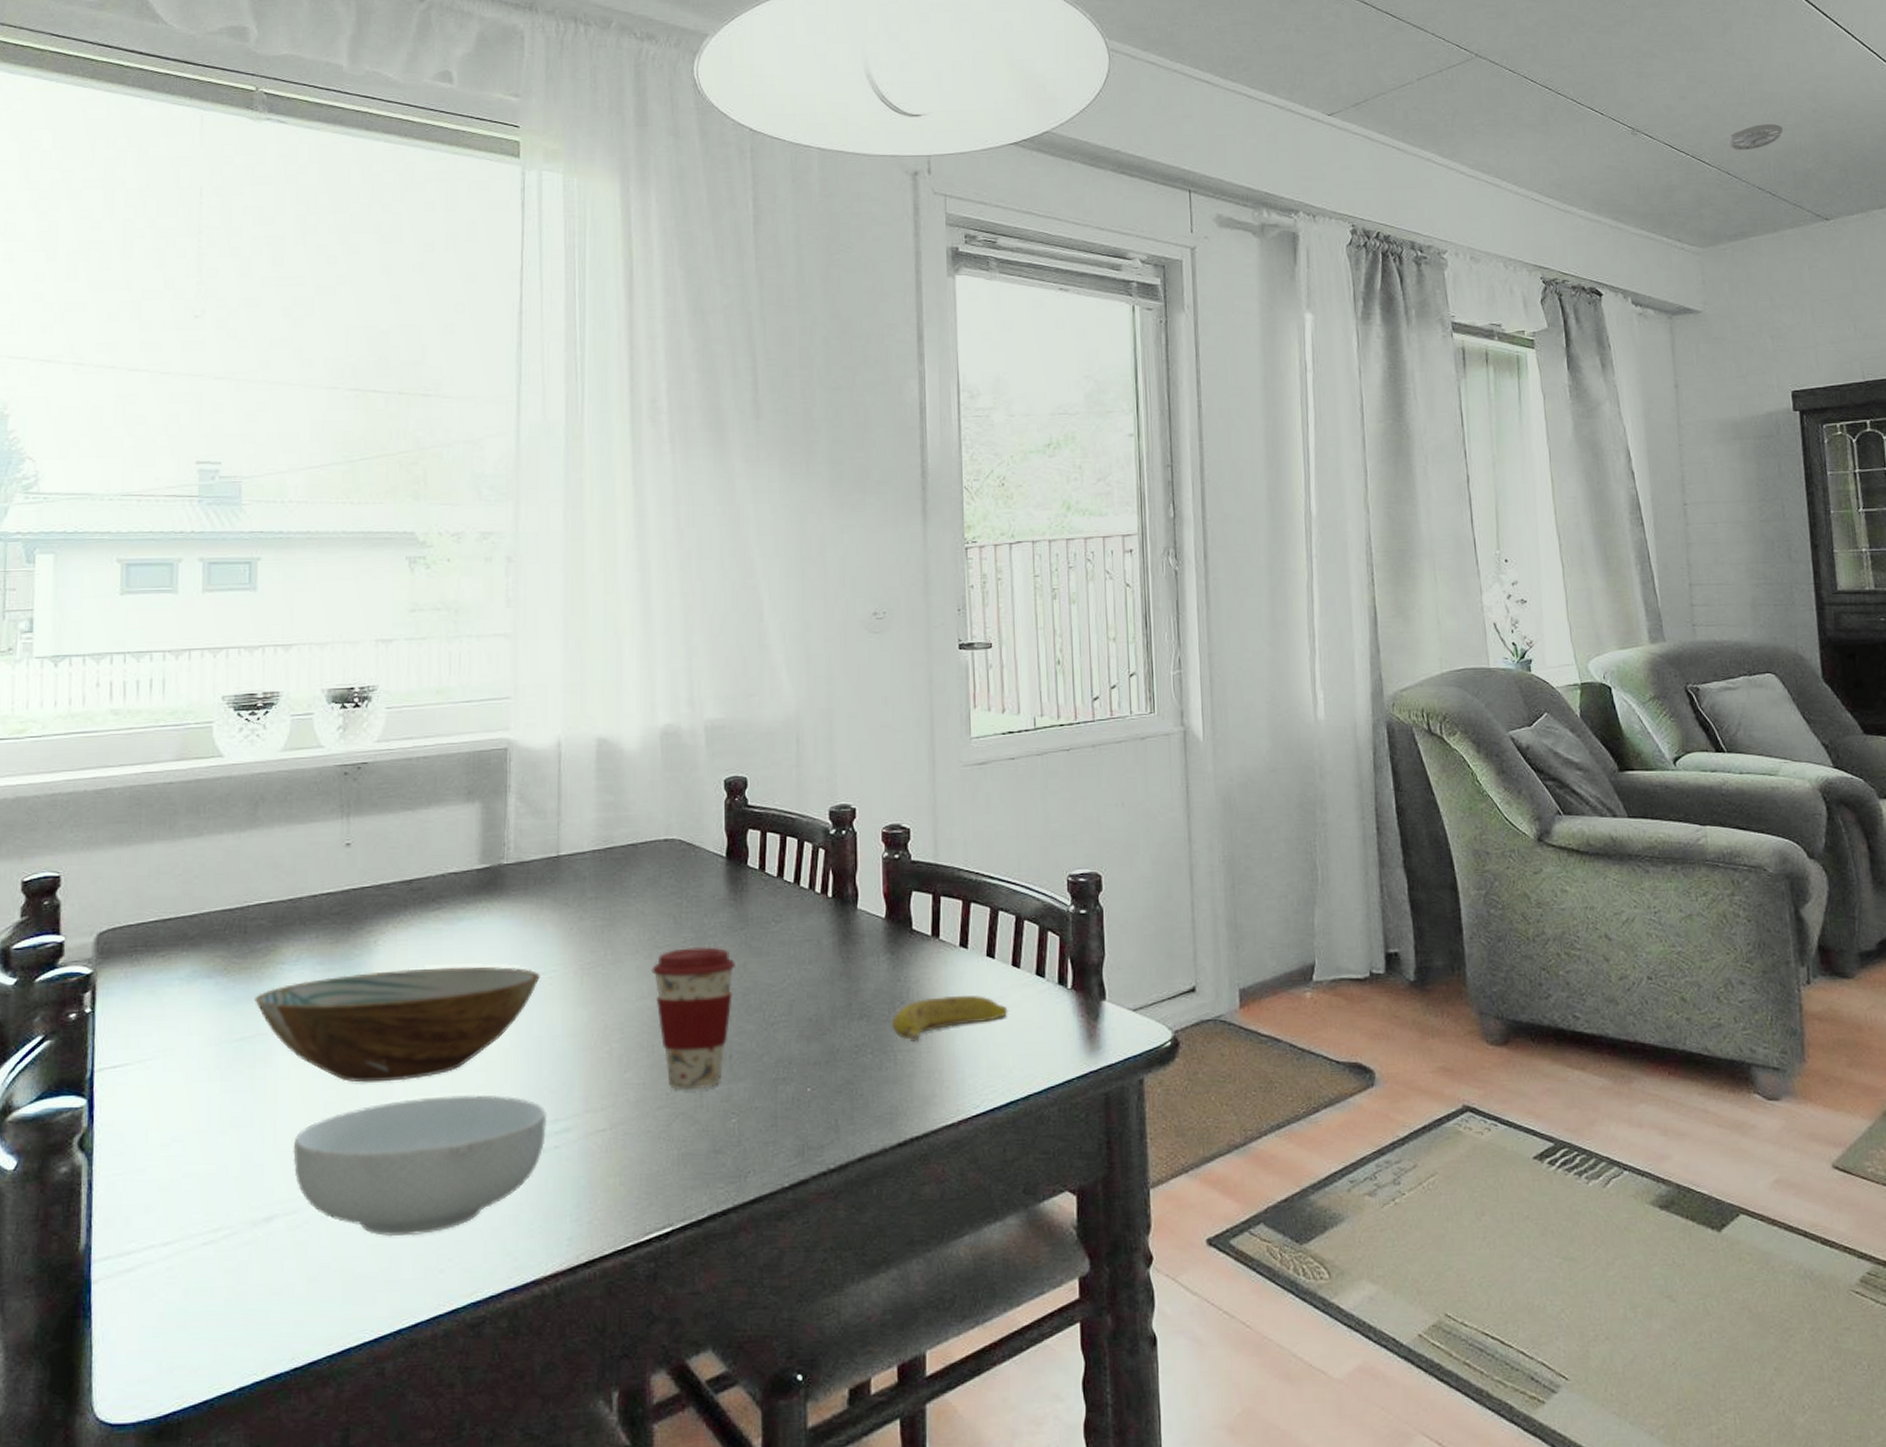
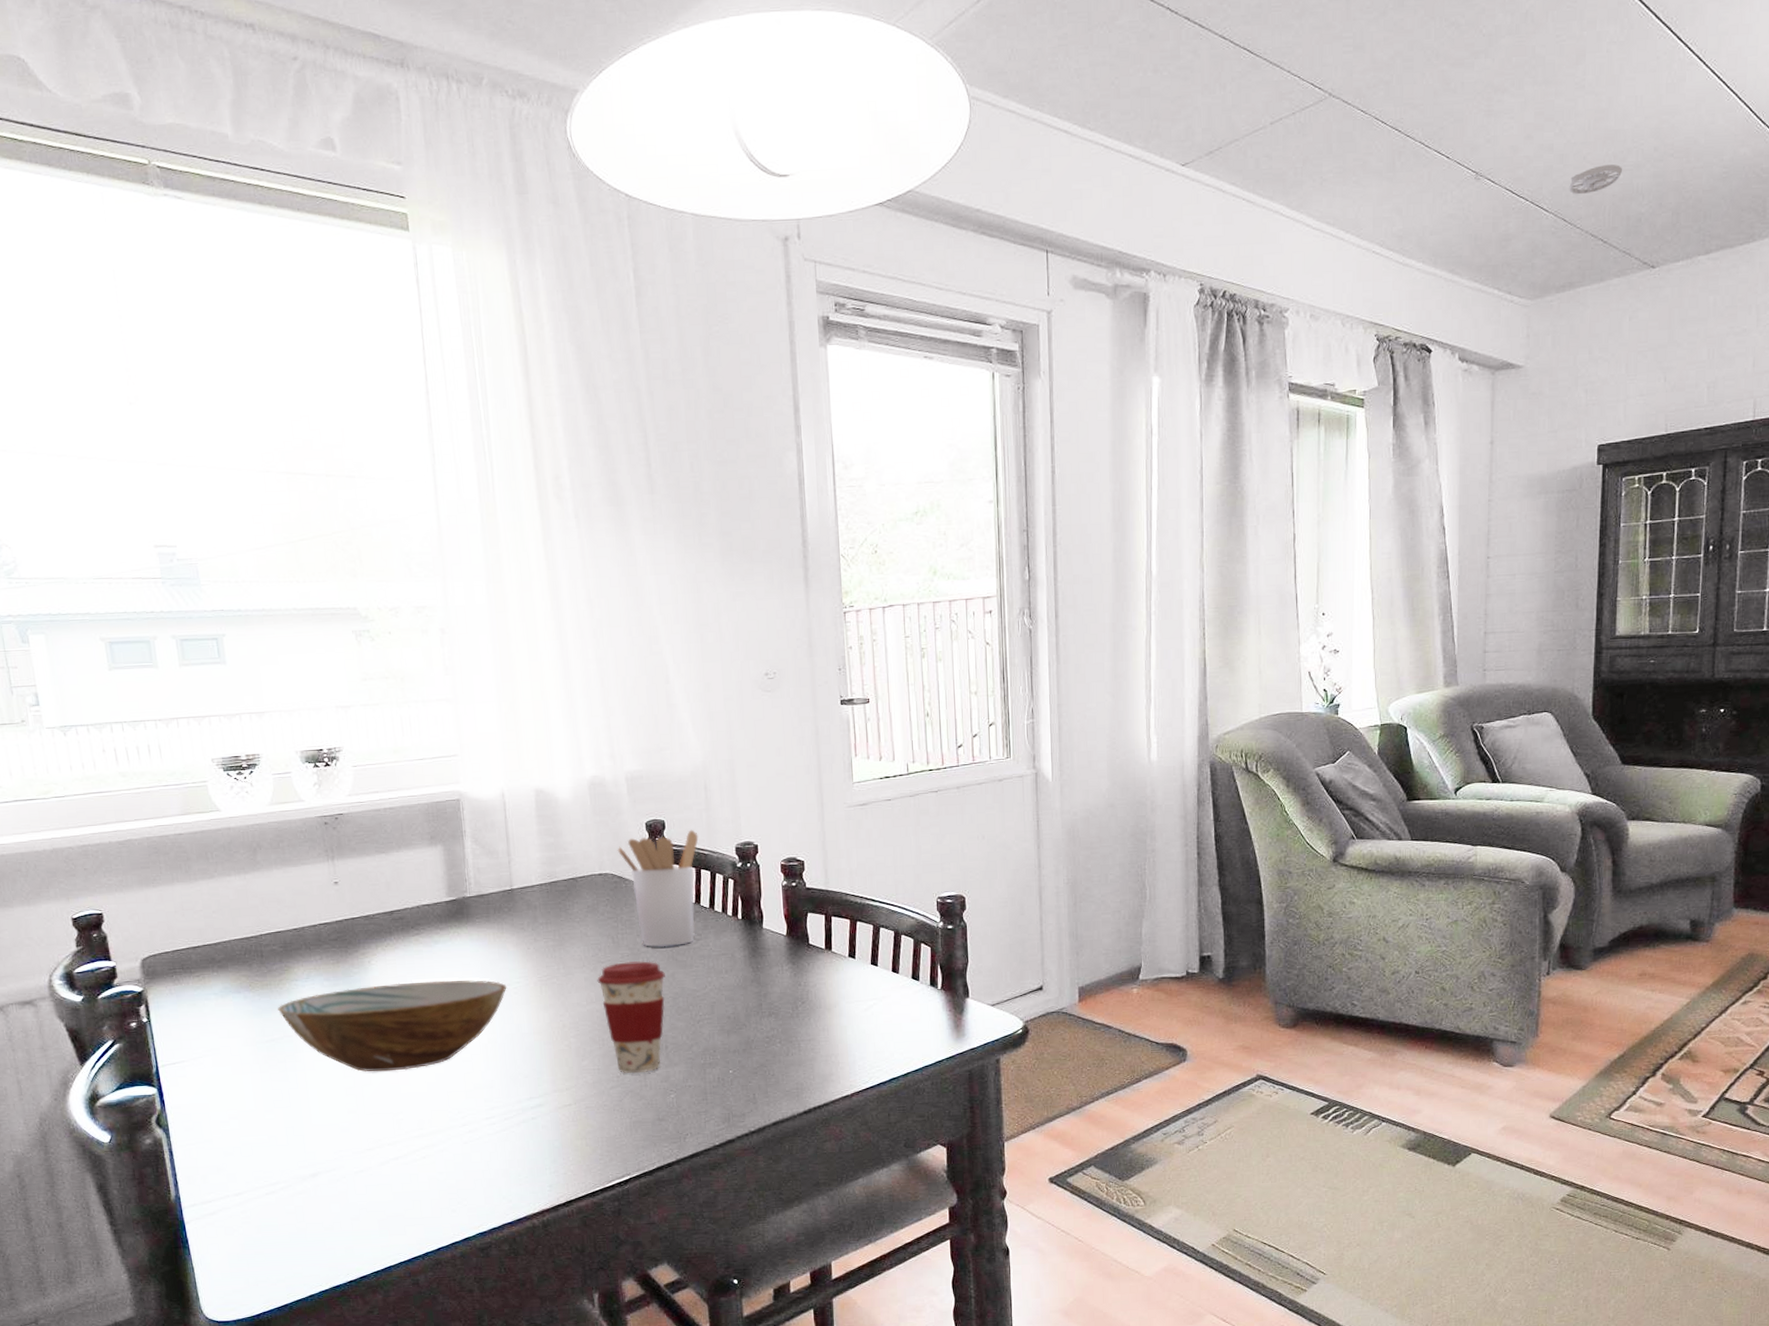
cereal bowl: present [293,1095,547,1237] -> none [325,1080,524,1187]
utensil holder: none [688,789,786,930] -> present [617,829,699,947]
banana: present [891,995,1008,1042] -> none [794,996,890,1033]

